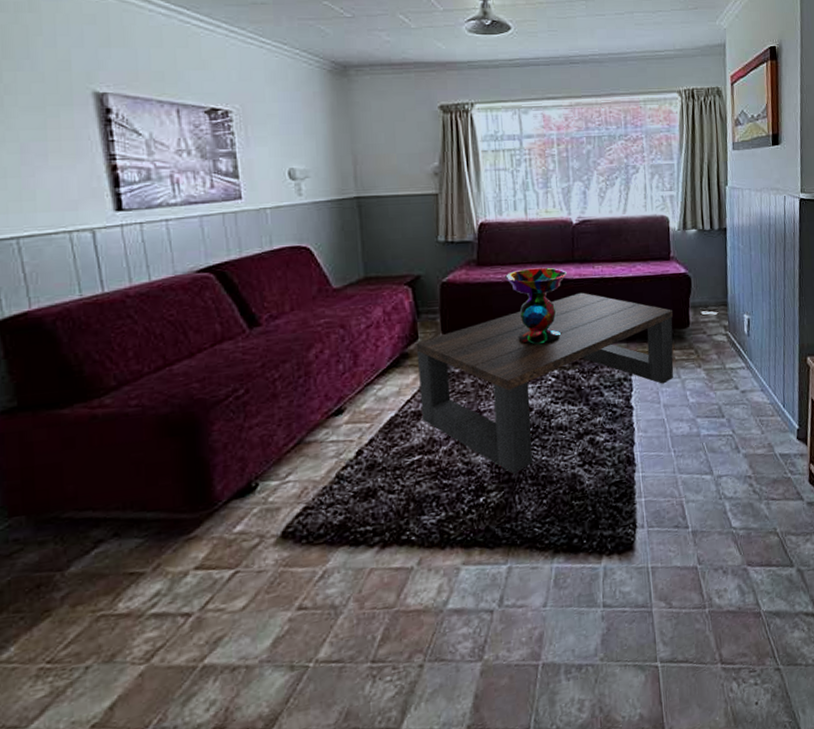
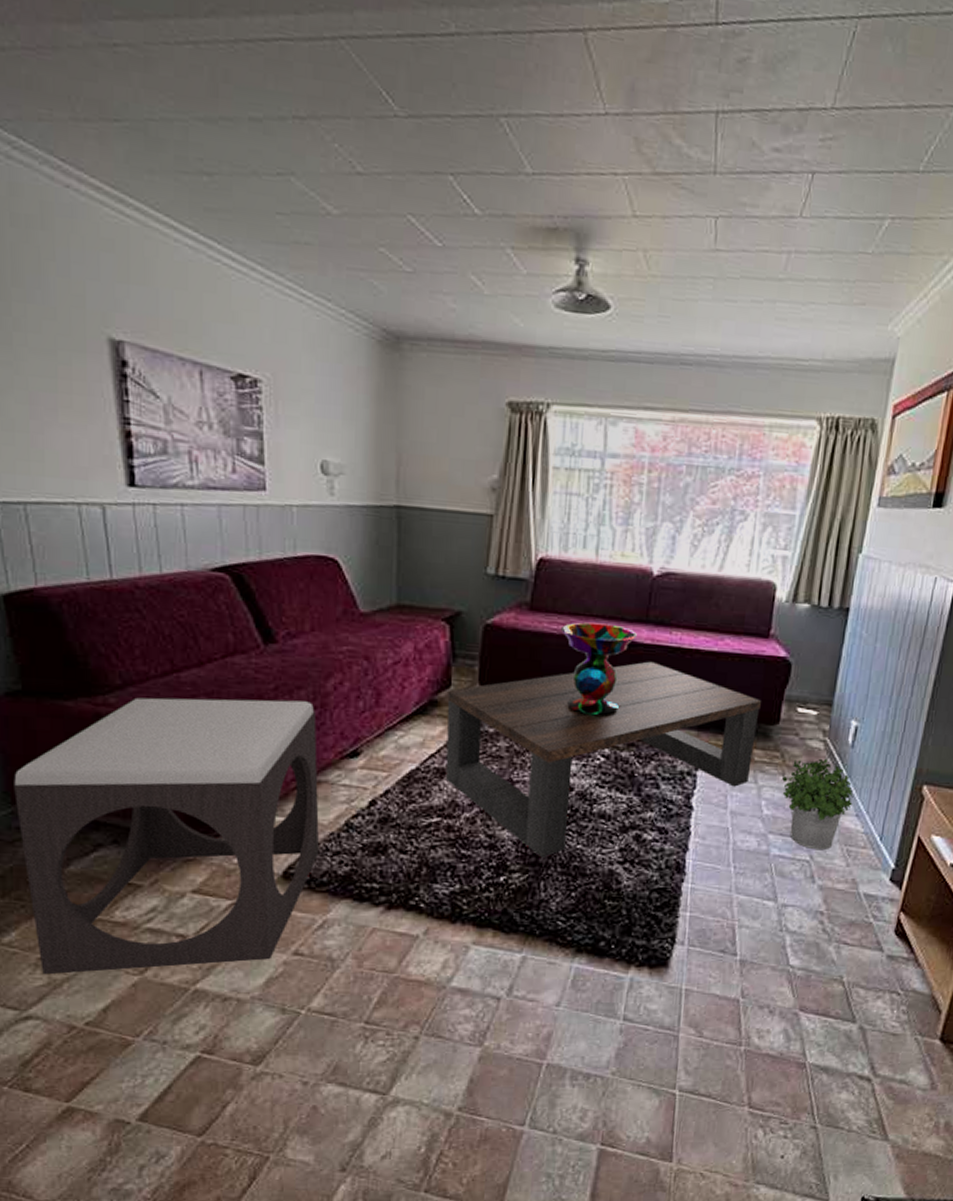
footstool: none [10,372,315,685] -> present [14,697,320,975]
potted plant: none [698,348,757,425] -> present [781,758,853,851]

